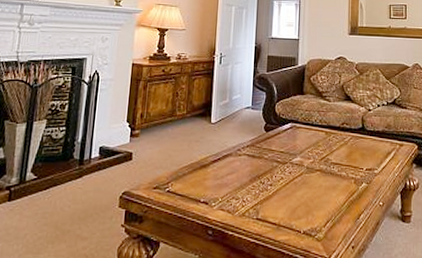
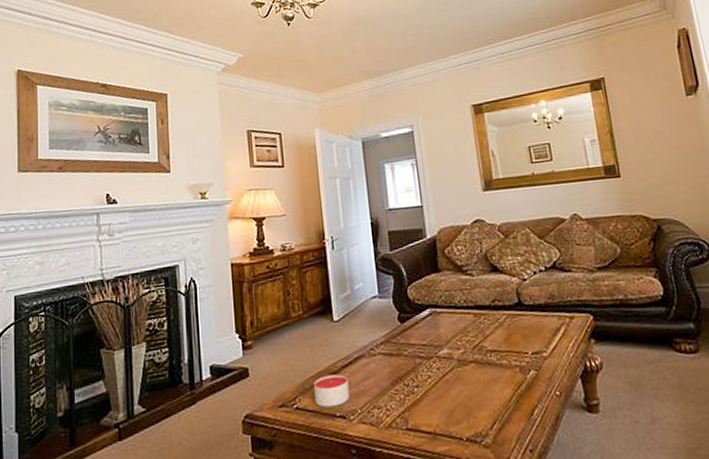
candle: none [185,167,215,194] -> present [314,374,350,408]

